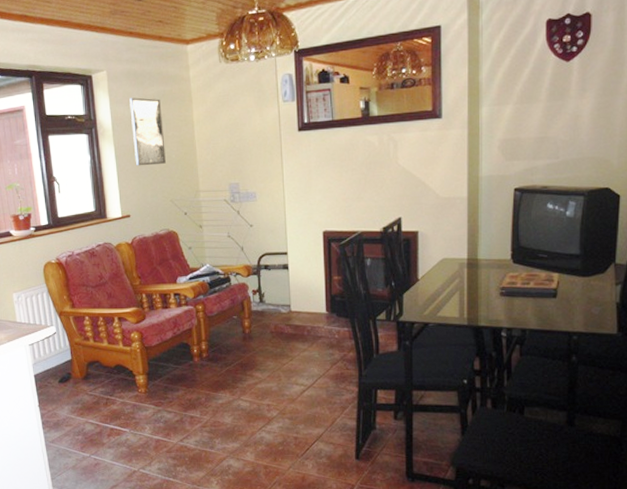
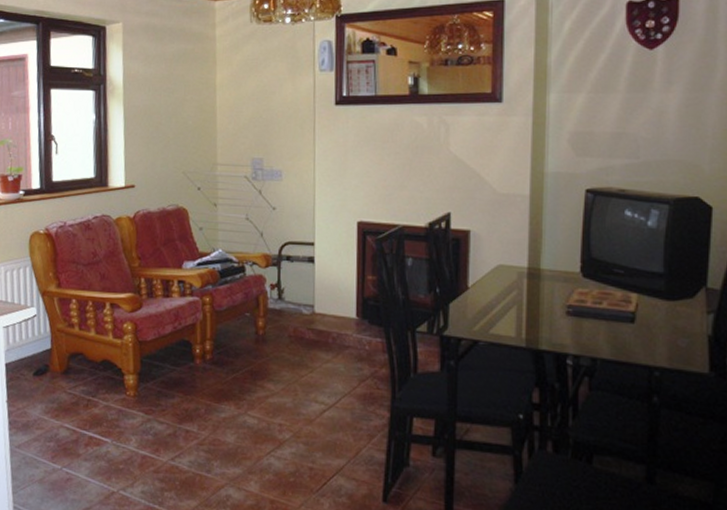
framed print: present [129,97,166,166] -> none [145,54,182,131]

